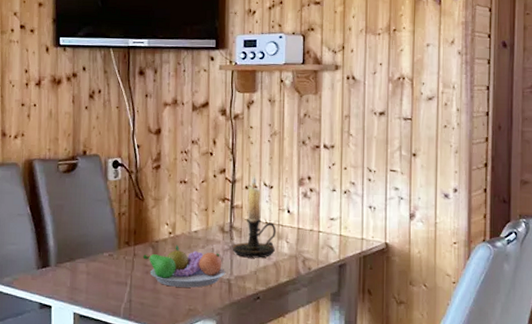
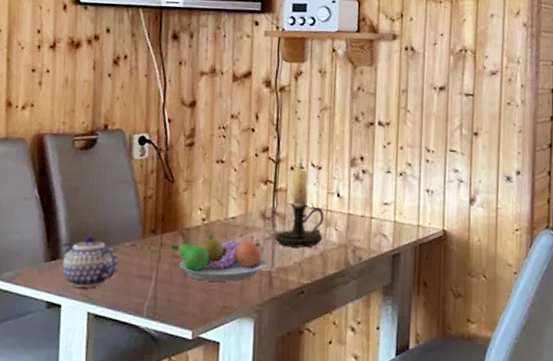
teapot: none [50,246,98,291] -> present [61,235,119,287]

